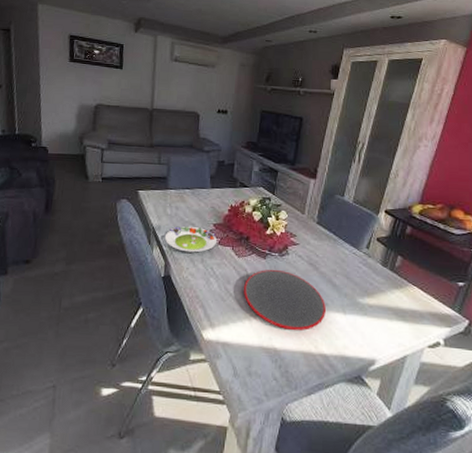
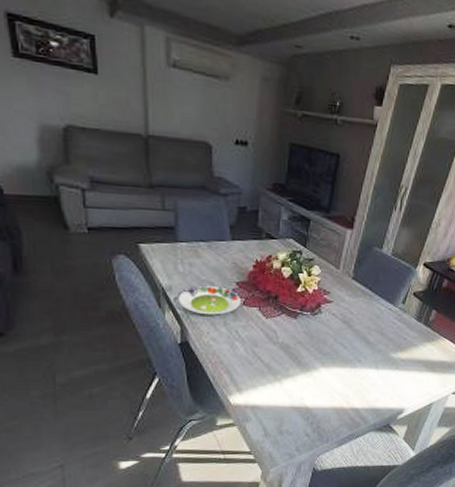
plate: present [244,270,326,331] -> none [273,330,359,389]

